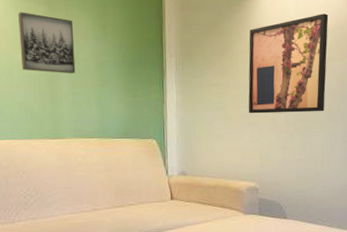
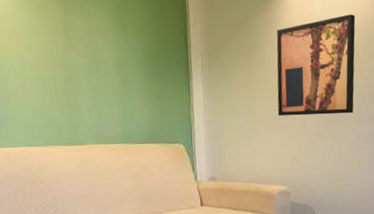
wall art: present [18,12,76,74] -> none [29,9,95,76]

